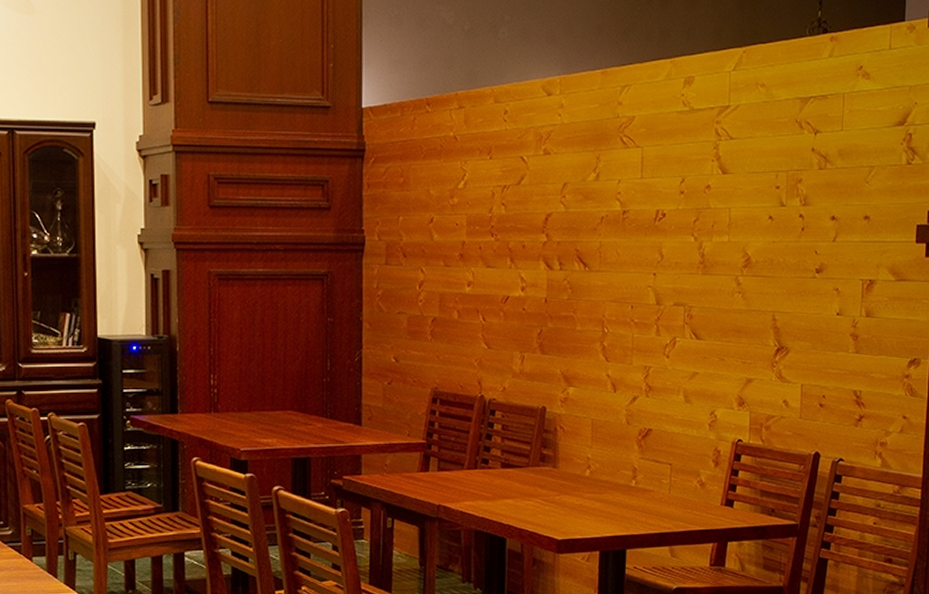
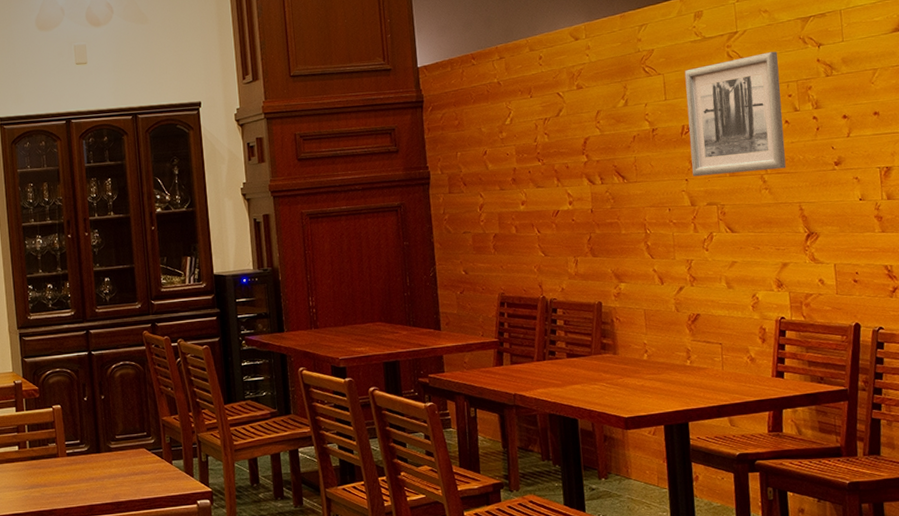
wall art: none [661,134,770,271] -> present [684,51,786,177]

